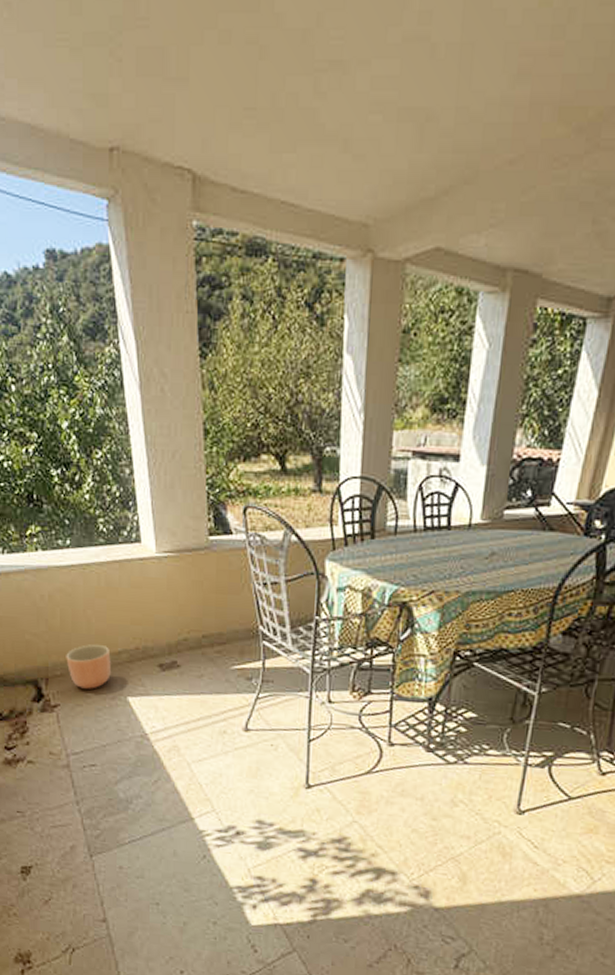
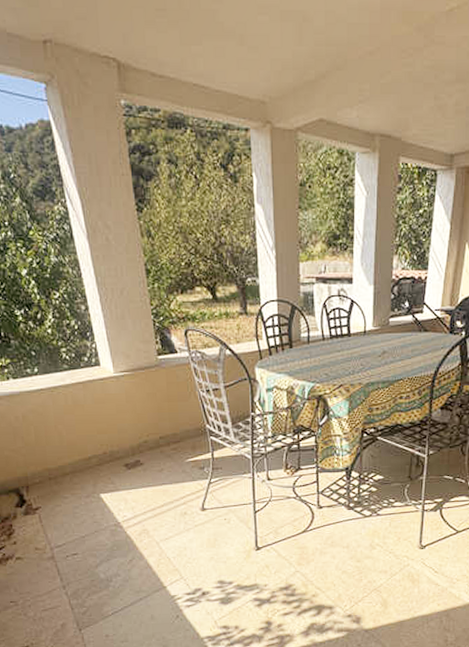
planter: present [66,644,111,689] -> none [42,454,84,491]

